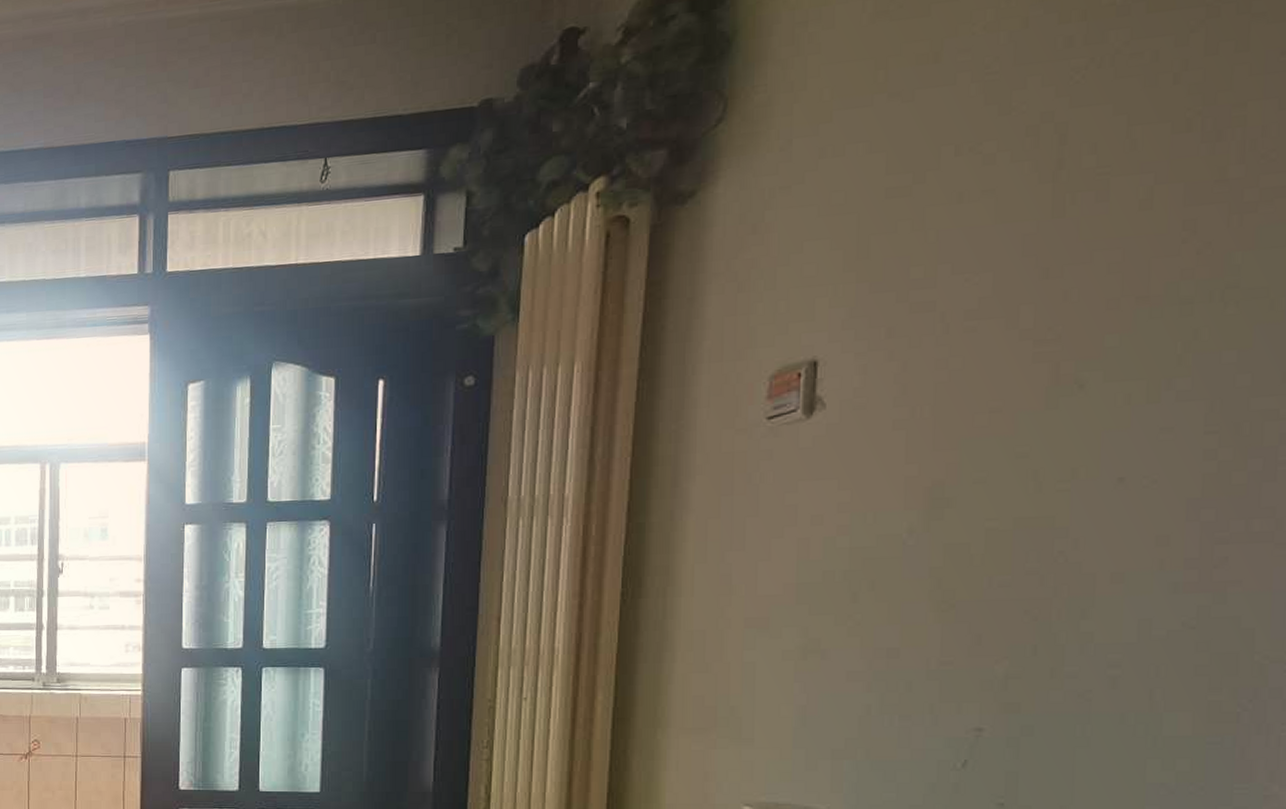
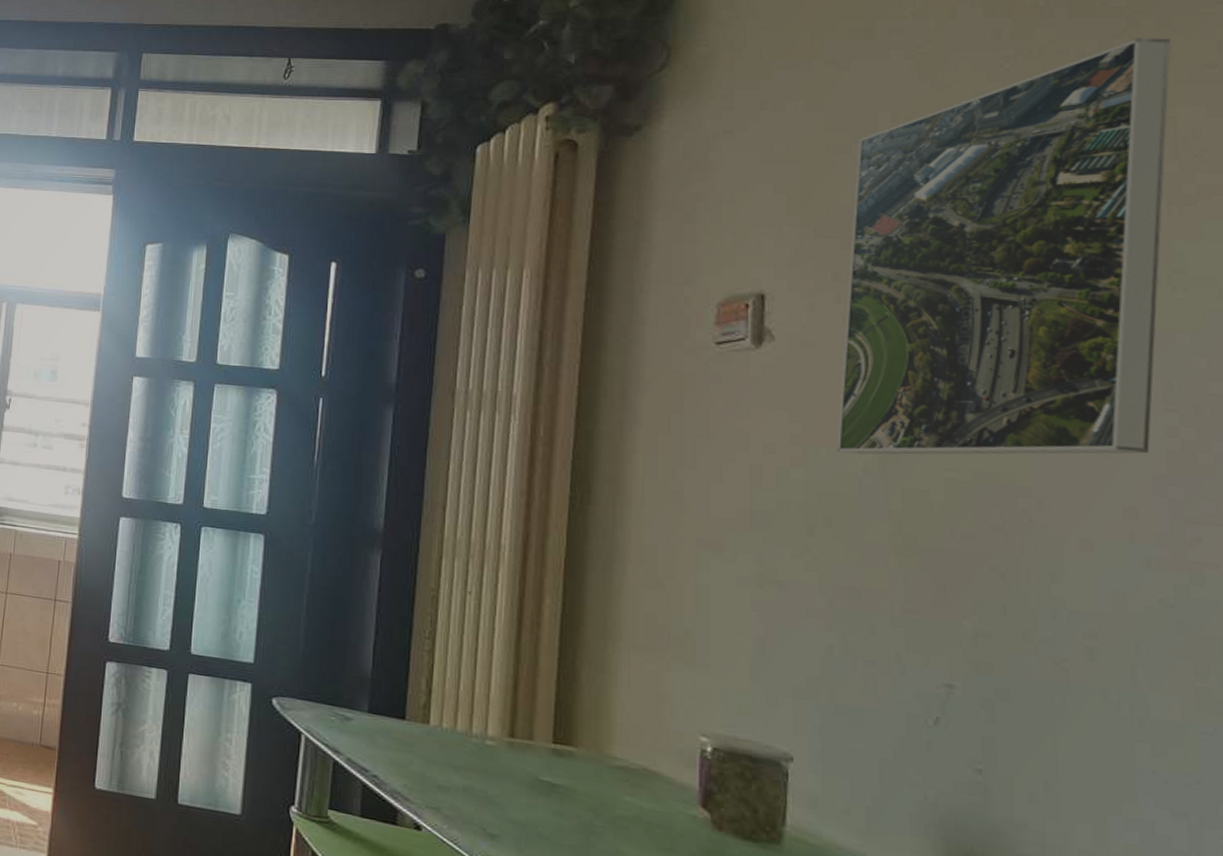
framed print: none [883,26,1249,516] -> present [837,38,1171,455]

